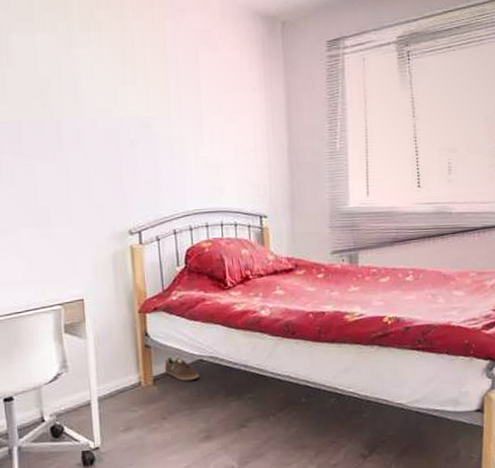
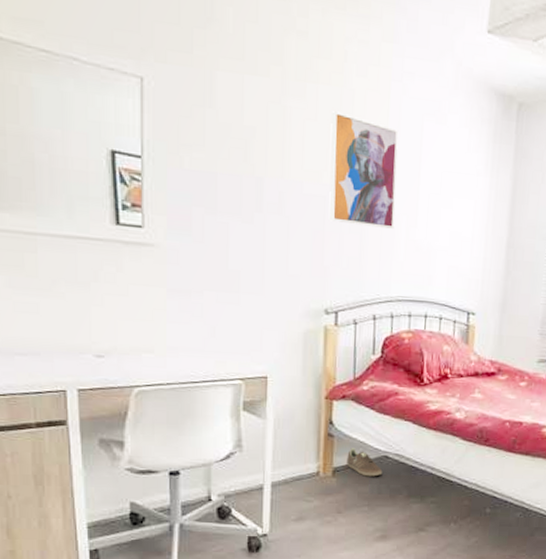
wall art: none [115,53,183,151] -> present [328,111,399,229]

